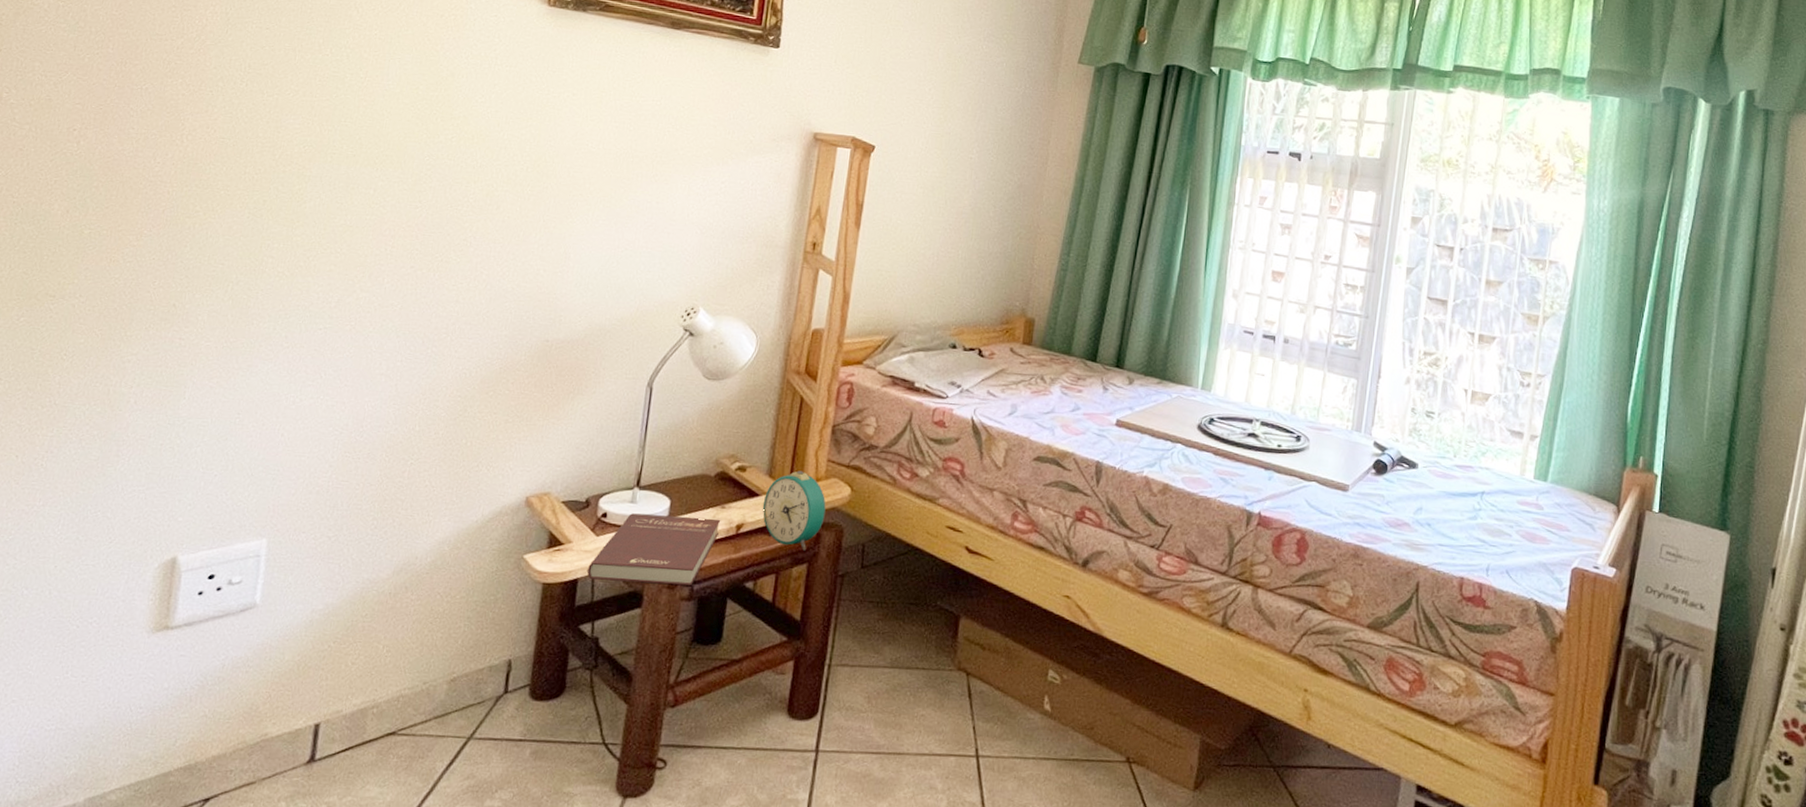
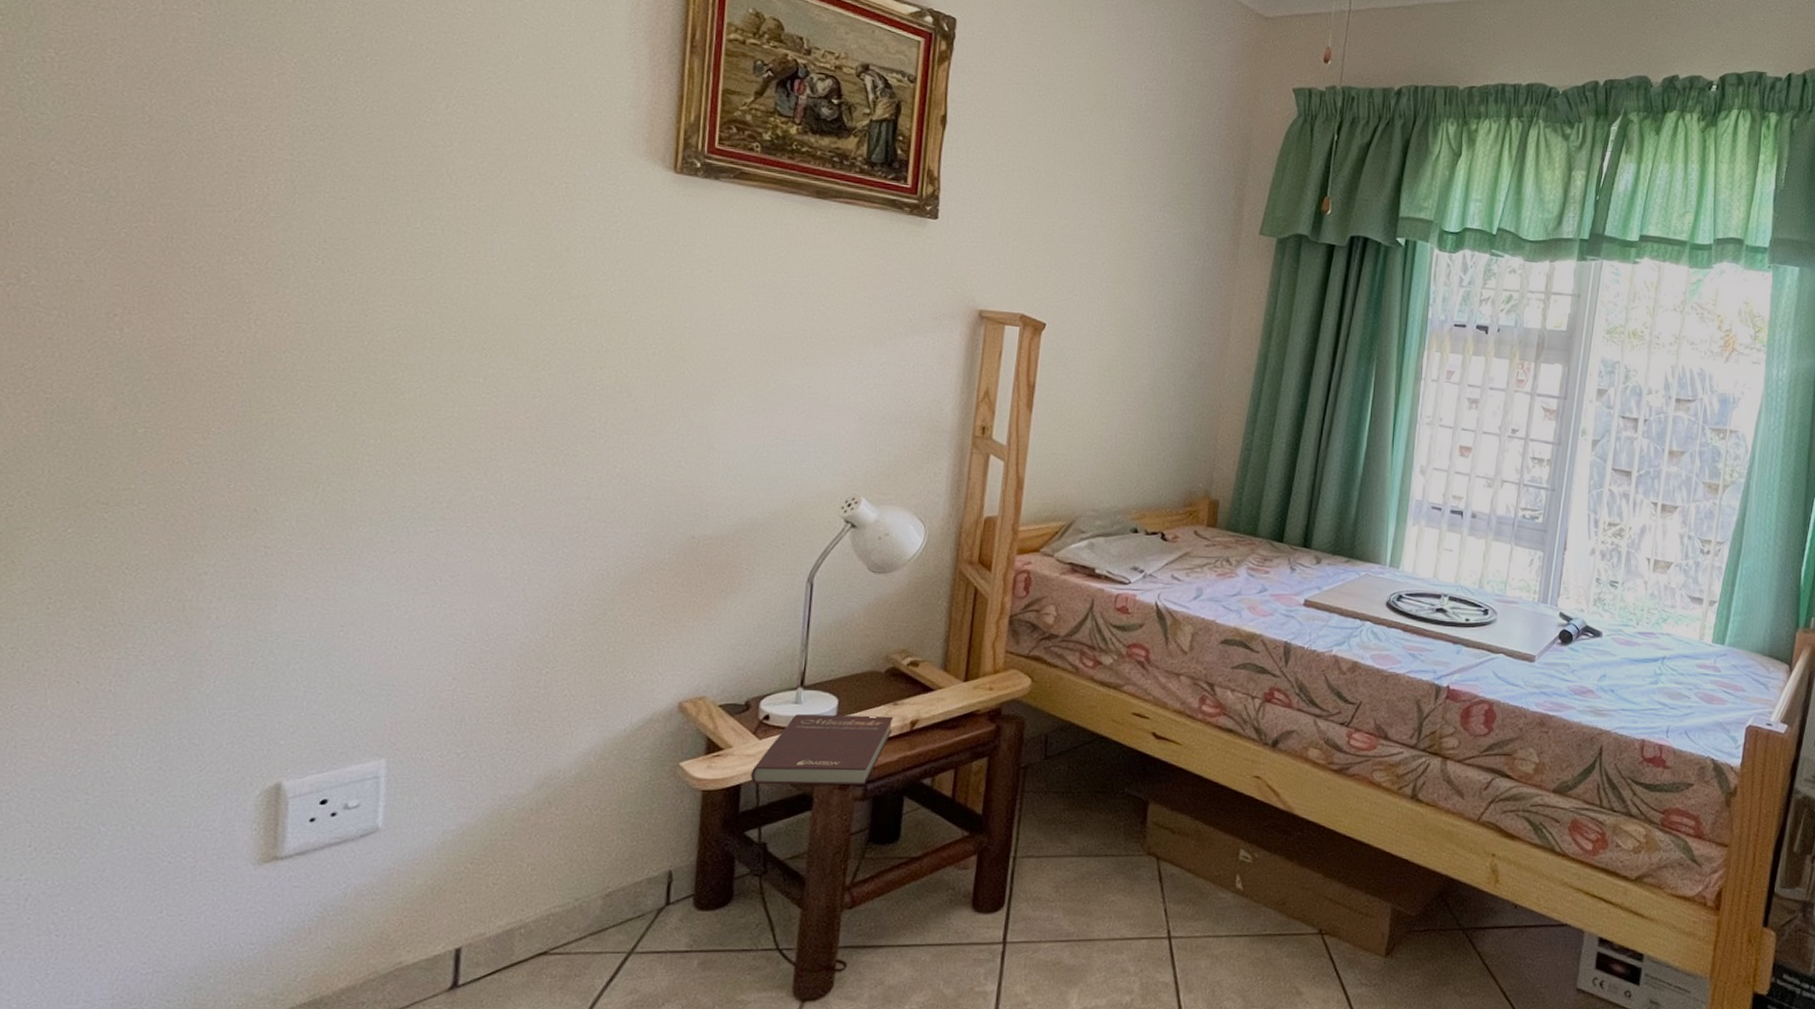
alarm clock: present [762,470,826,551] -> none [938,663,1006,744]

